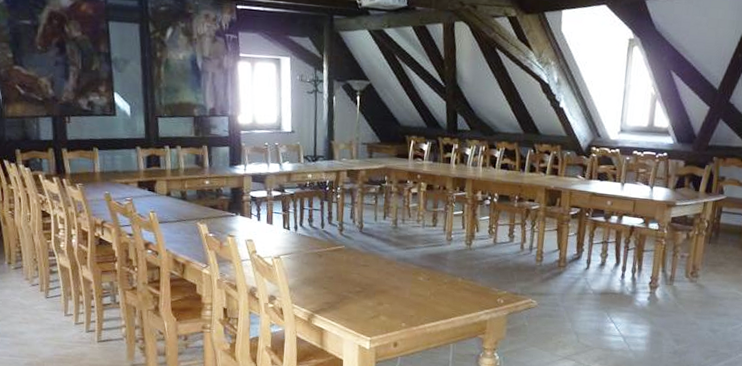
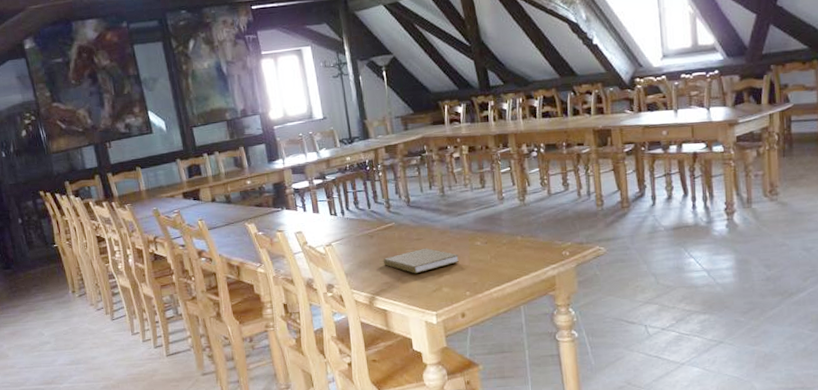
book: none [327,275,401,299] -> present [383,247,460,274]

